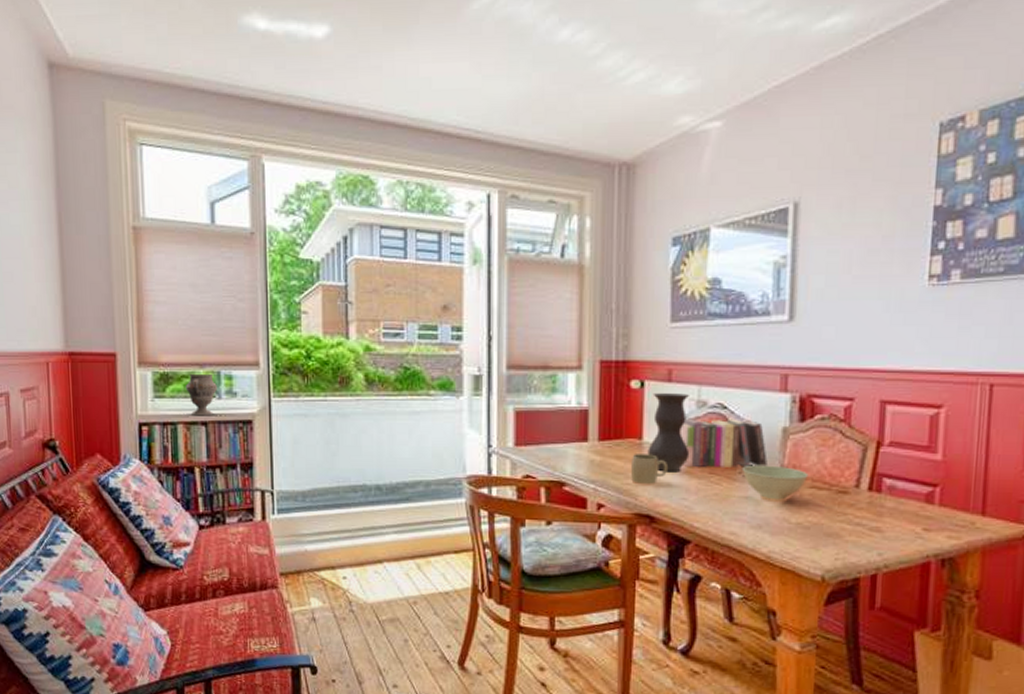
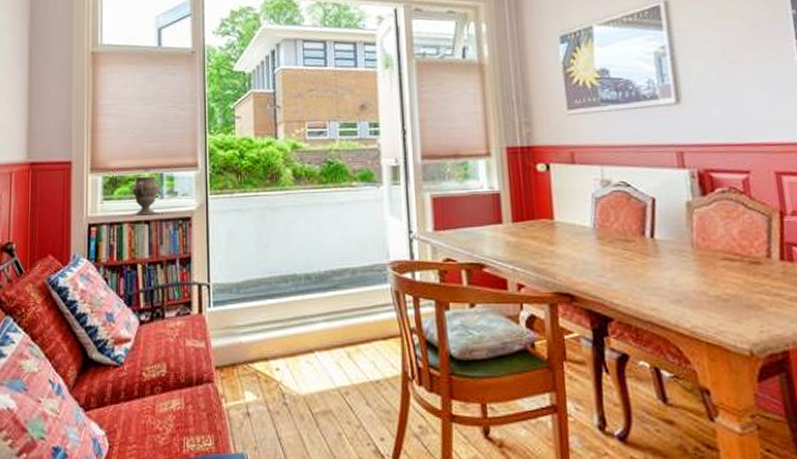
mug: present [630,454,667,485] -> none [545,233,581,264]
vase: present [647,393,690,472] -> none [558,174,601,250]
books: present [679,418,768,468] -> none [588,195,677,244]
bowl: present [741,465,809,502] -> none [652,239,719,275]

